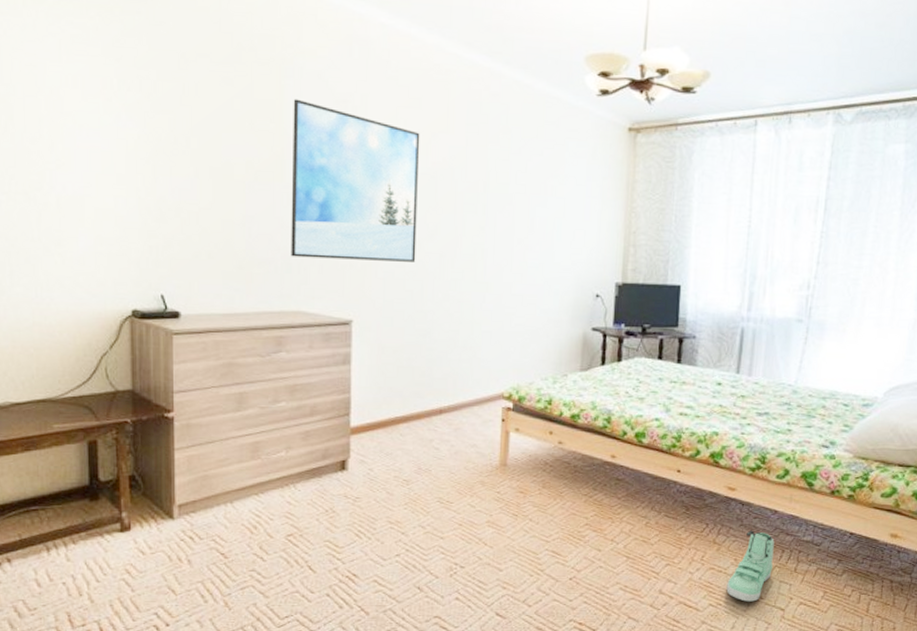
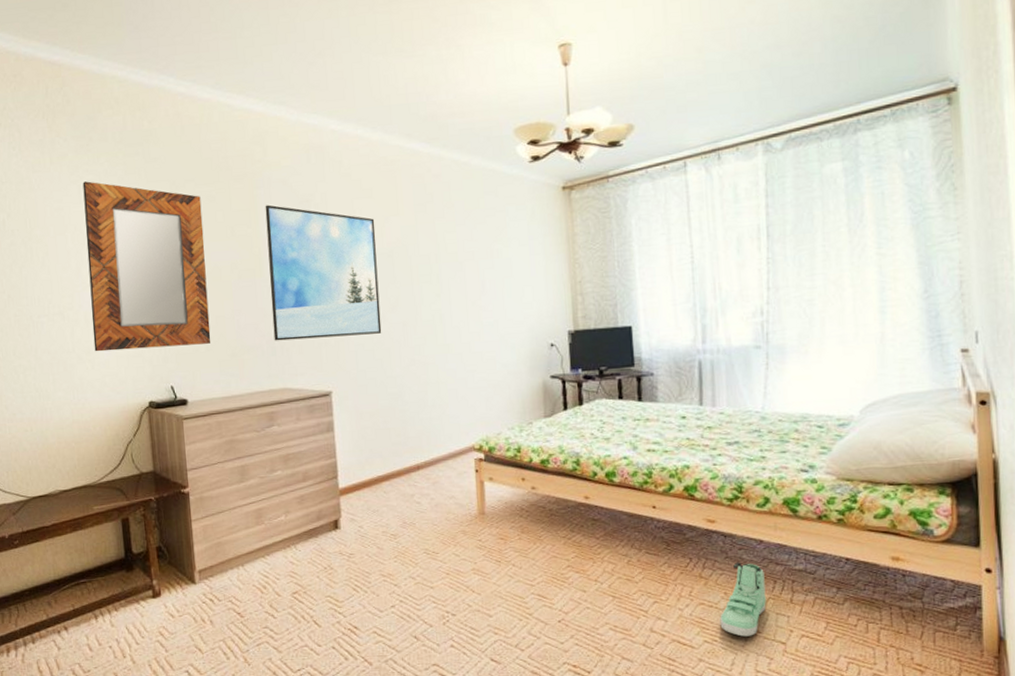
home mirror: none [64,36,216,251] -> present [82,181,211,352]

